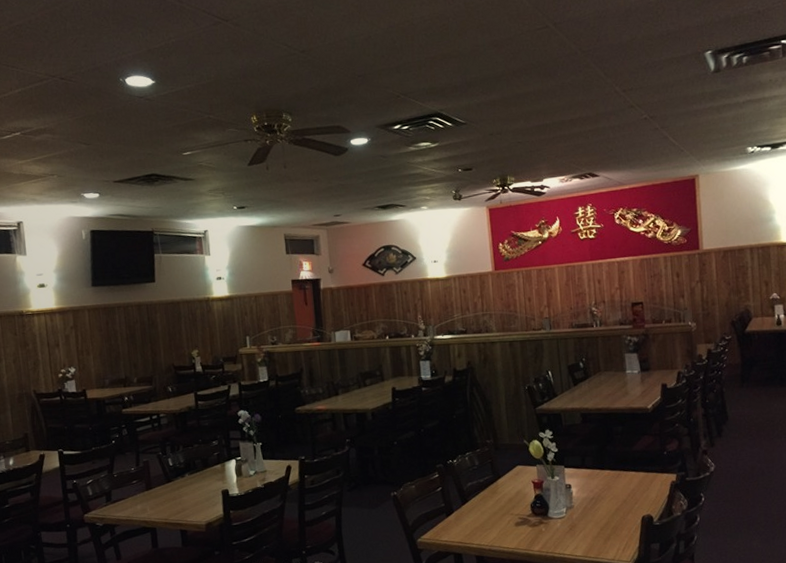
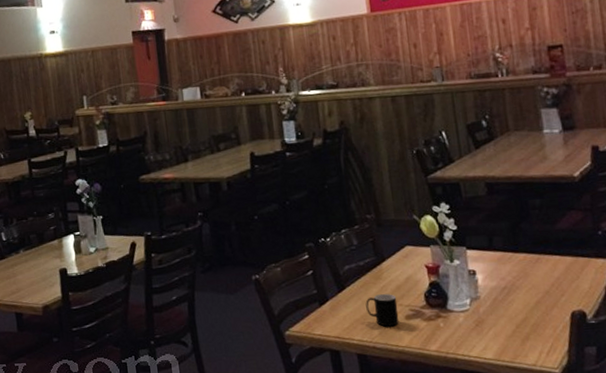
cup: none [484,505,510,533] -> present [365,293,400,327]

